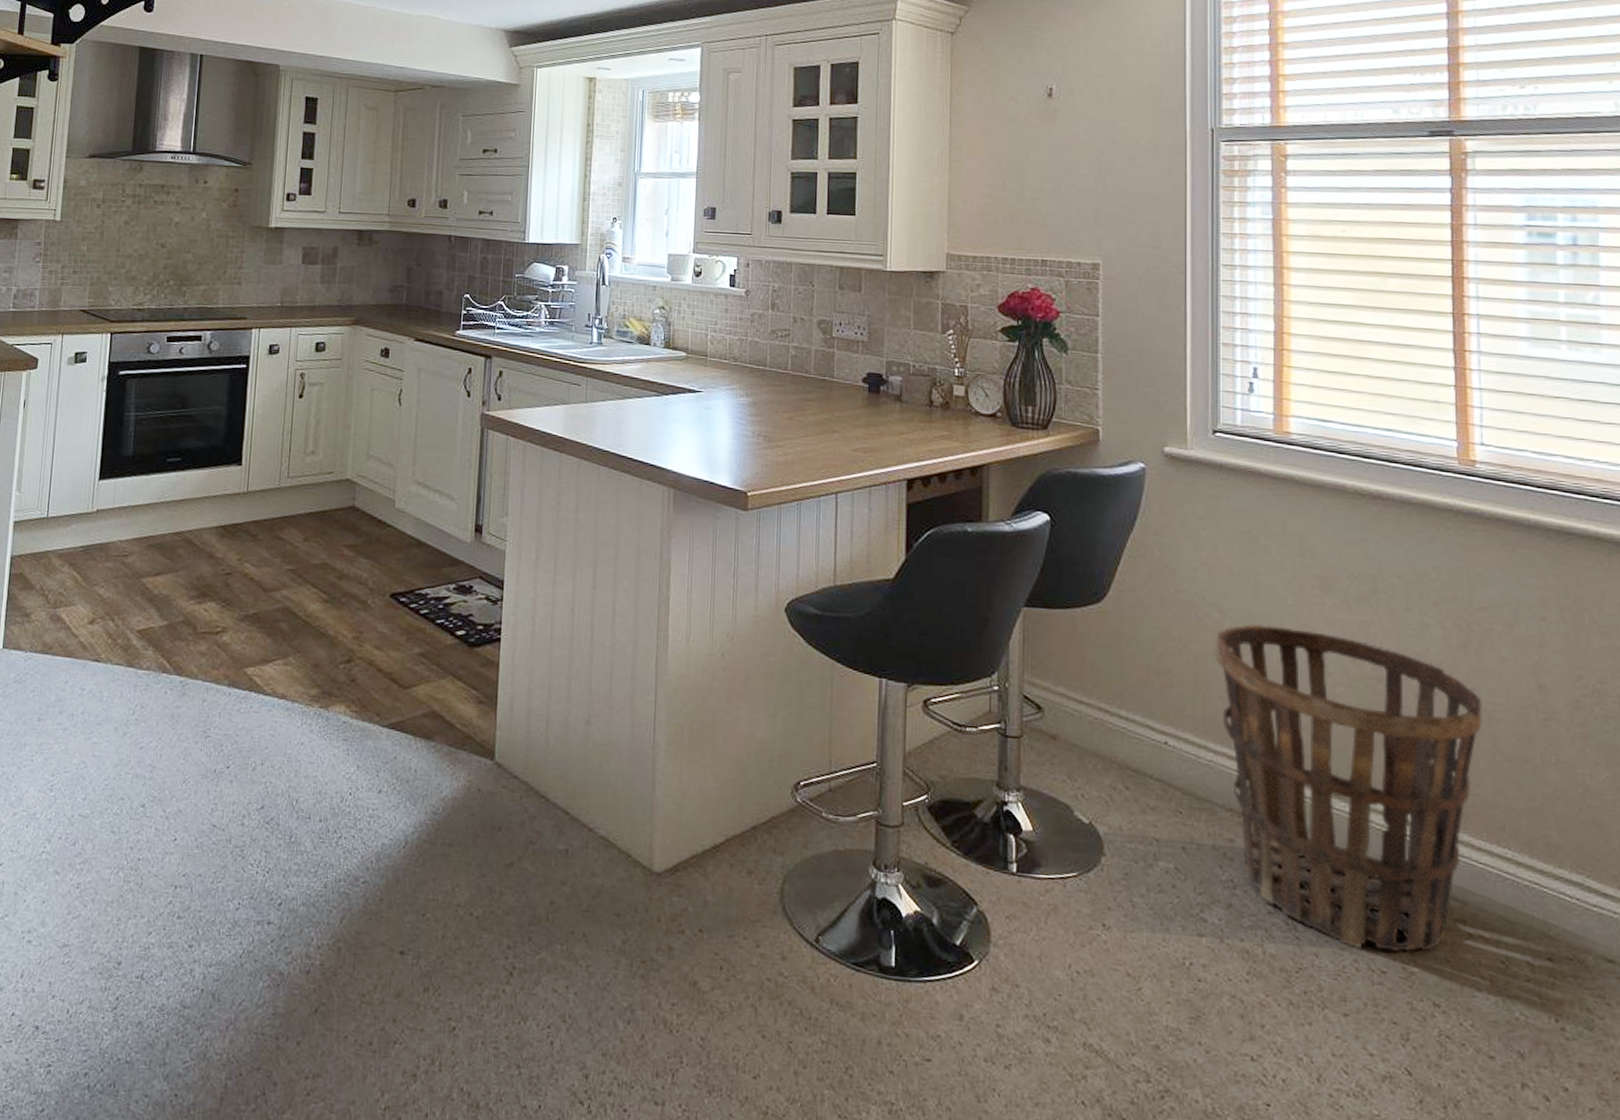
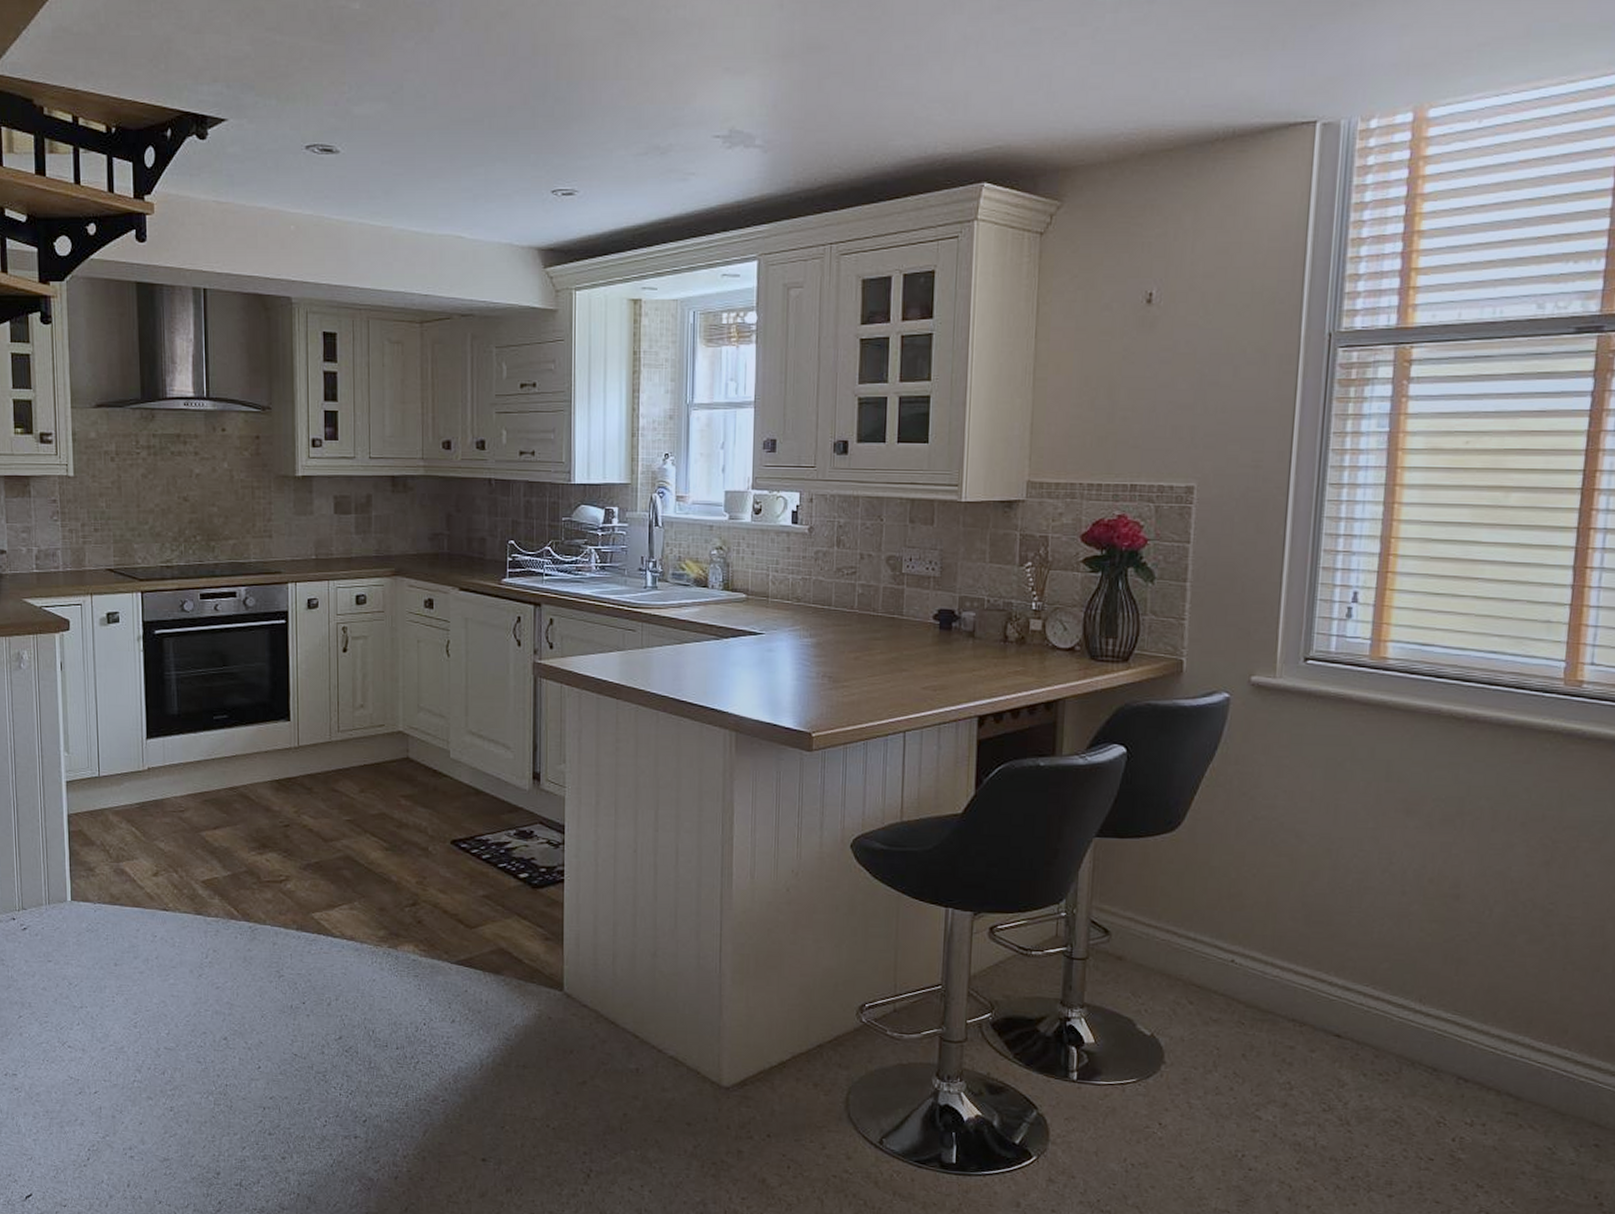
basket: present [1213,623,1482,953] -> none [1287,847,1560,1143]

